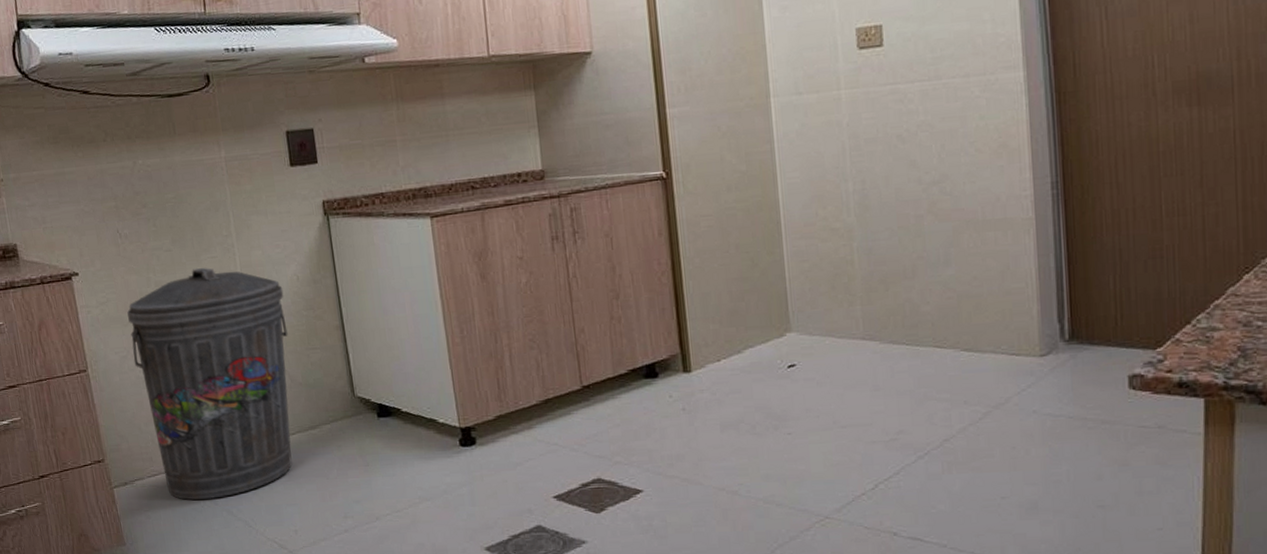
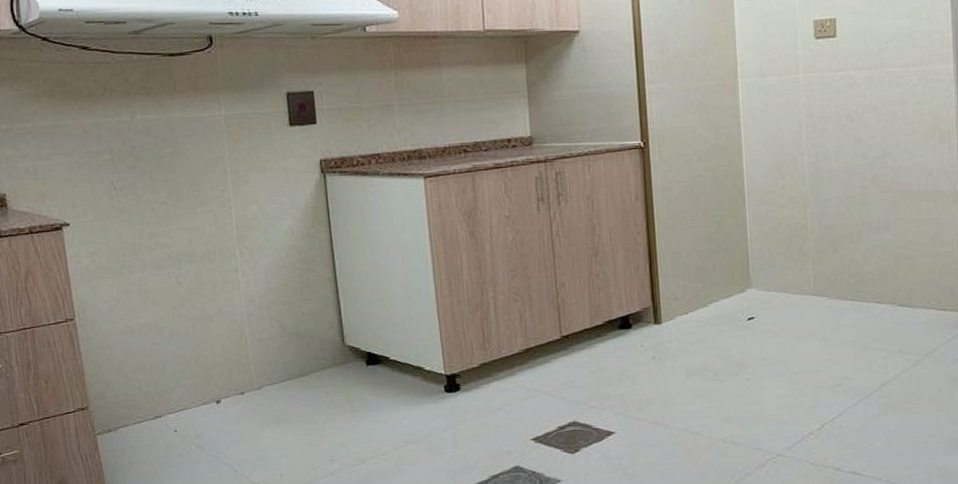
trash can: present [127,268,293,501] -> none [119,221,281,447]

